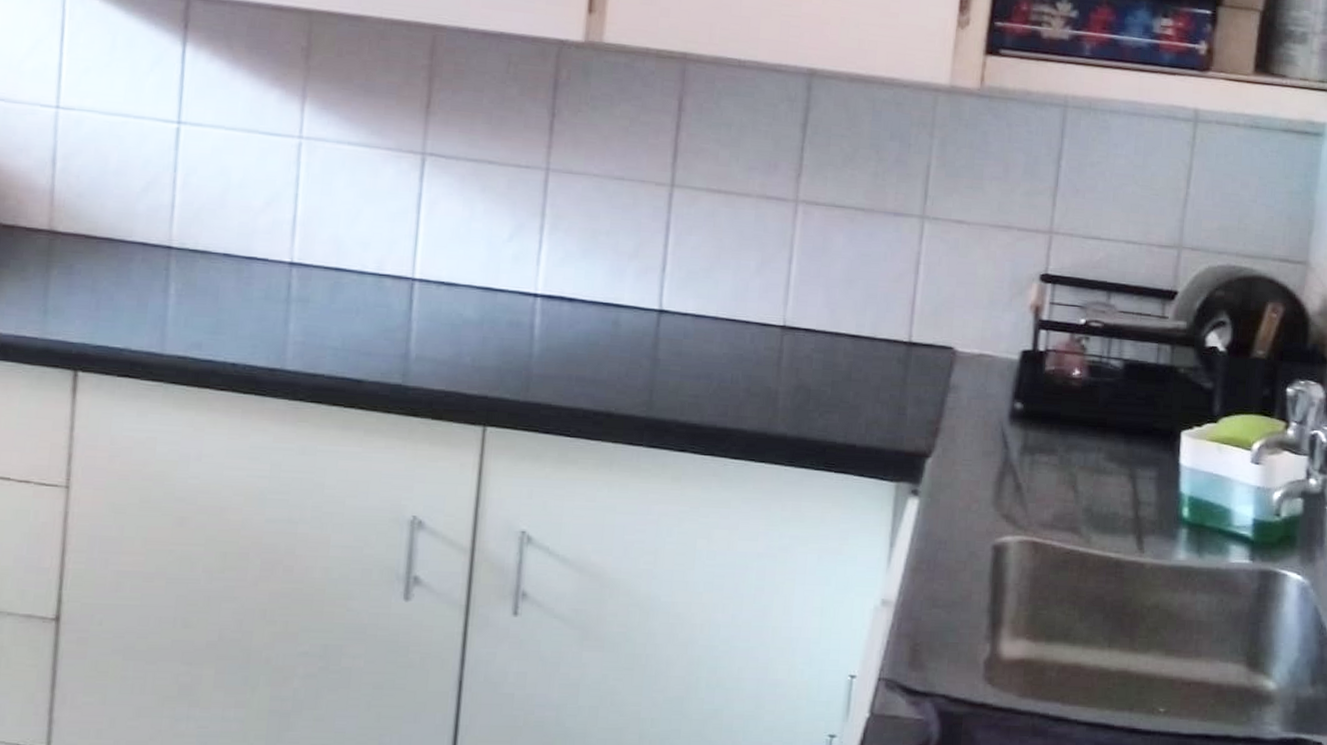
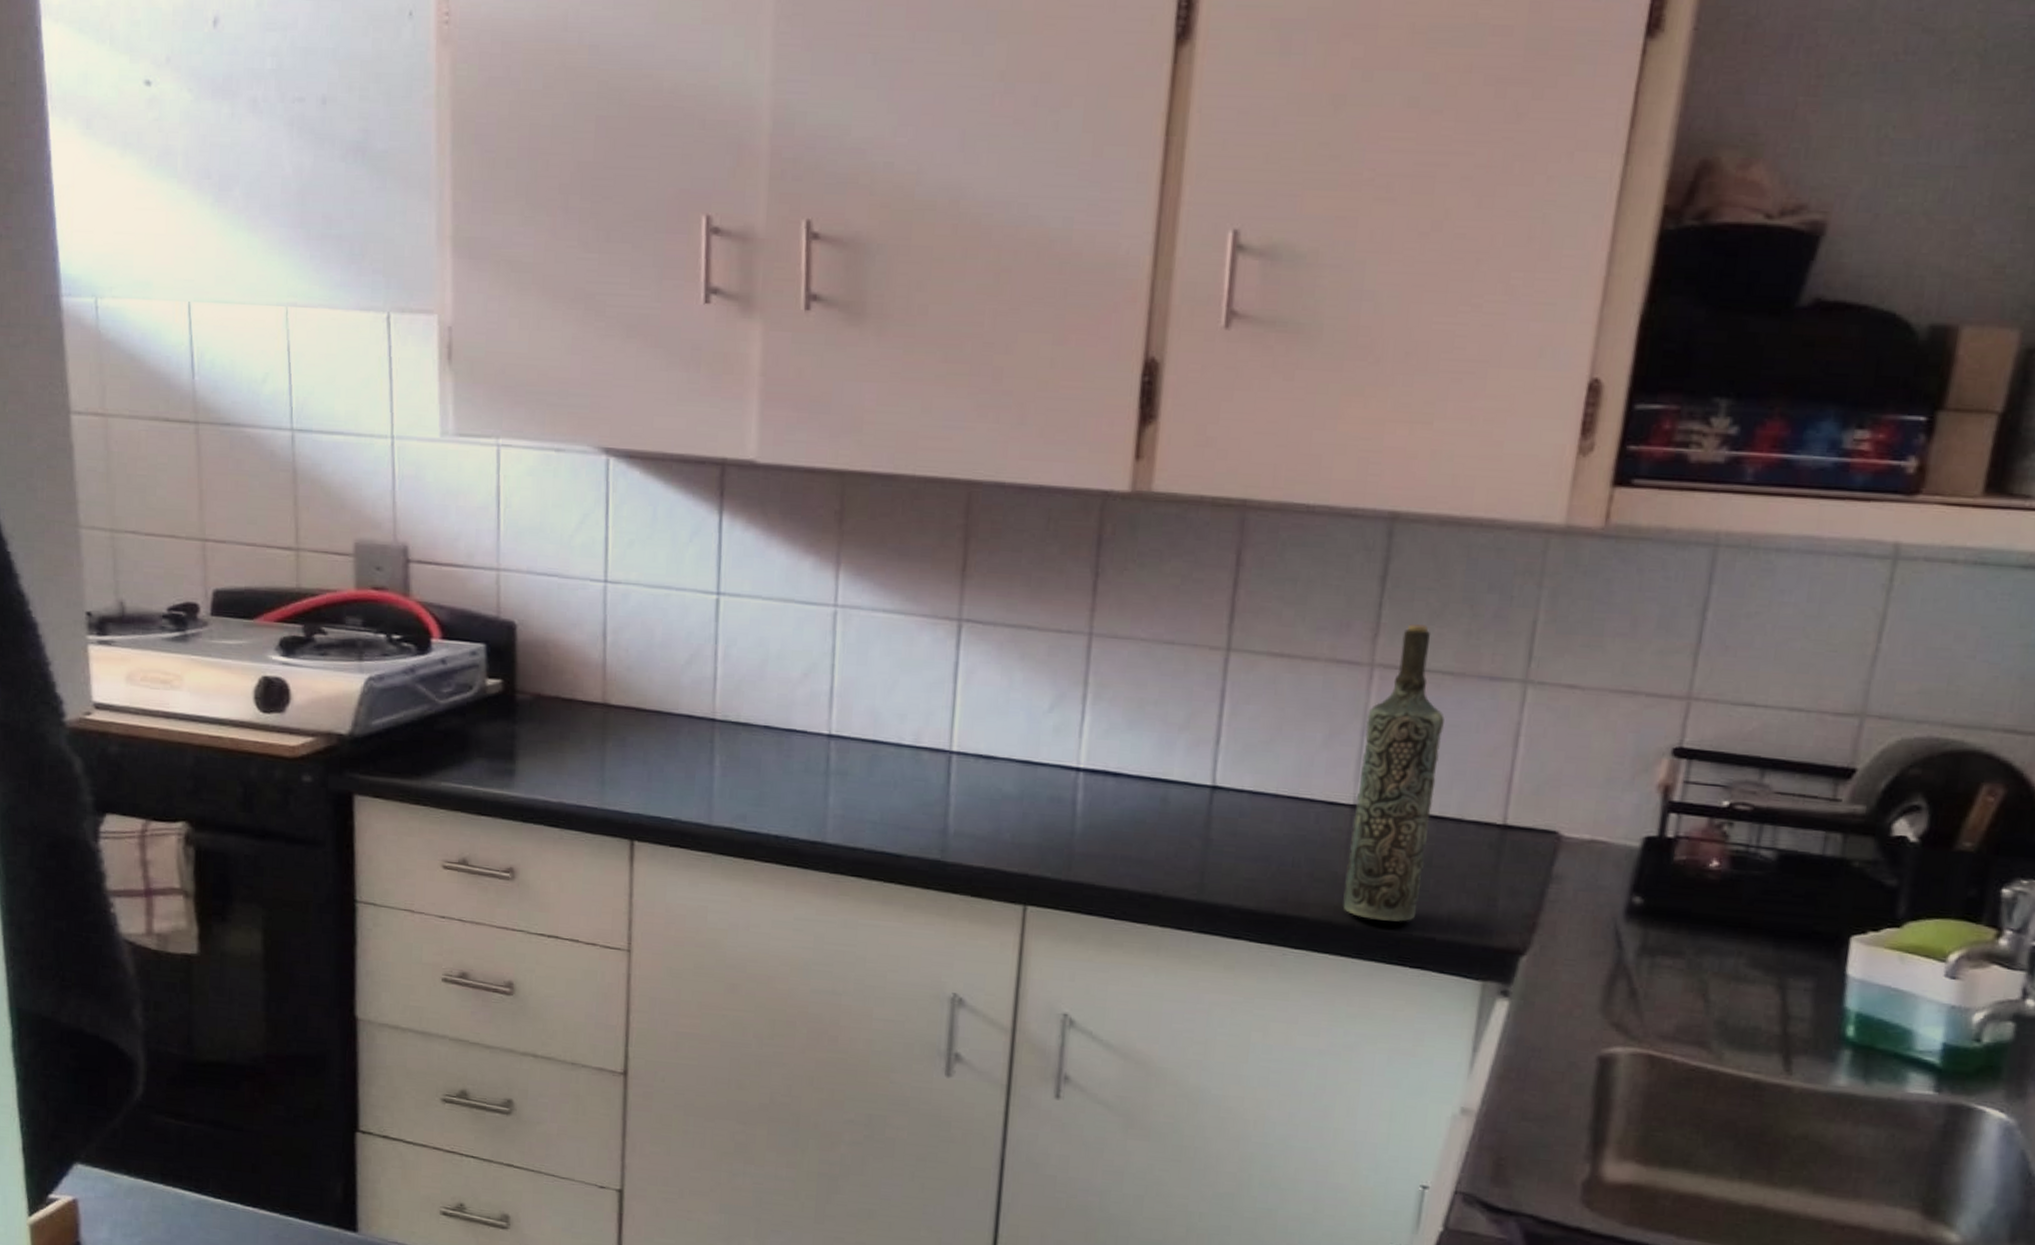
bottle: none [776,166,858,432] -> present [1343,624,1445,922]

